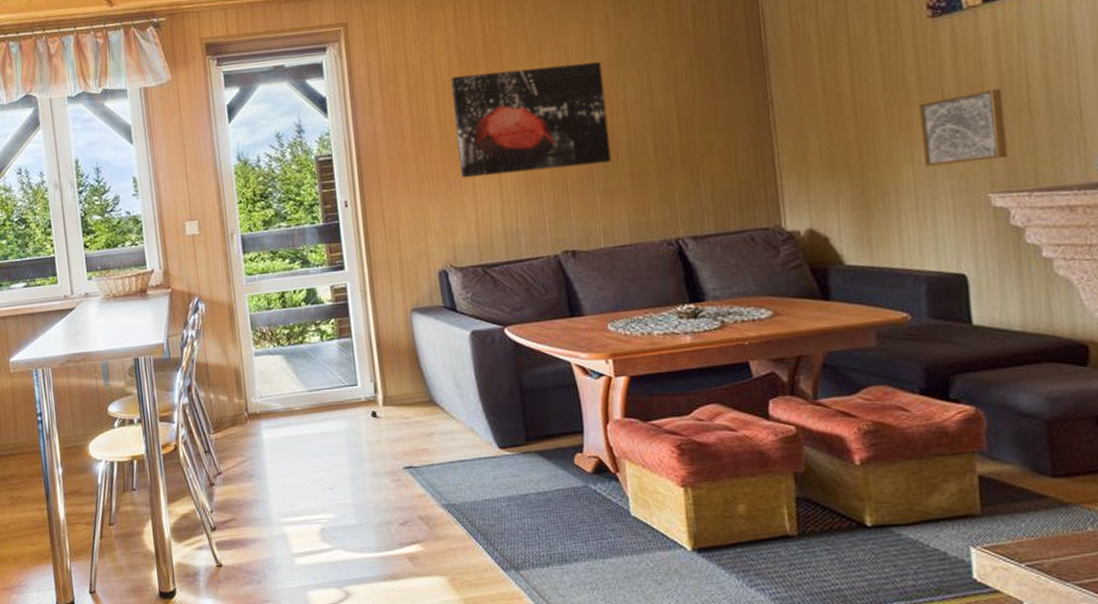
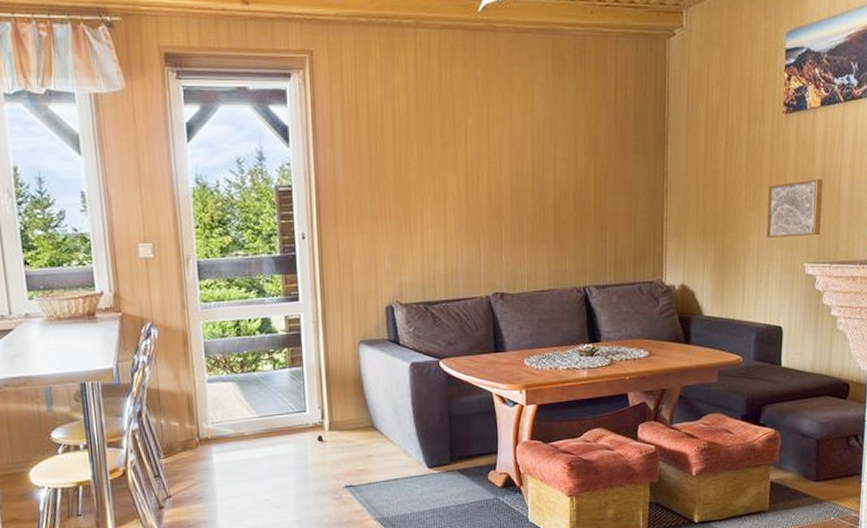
wall art: present [451,62,611,179] -> none [408,119,539,220]

